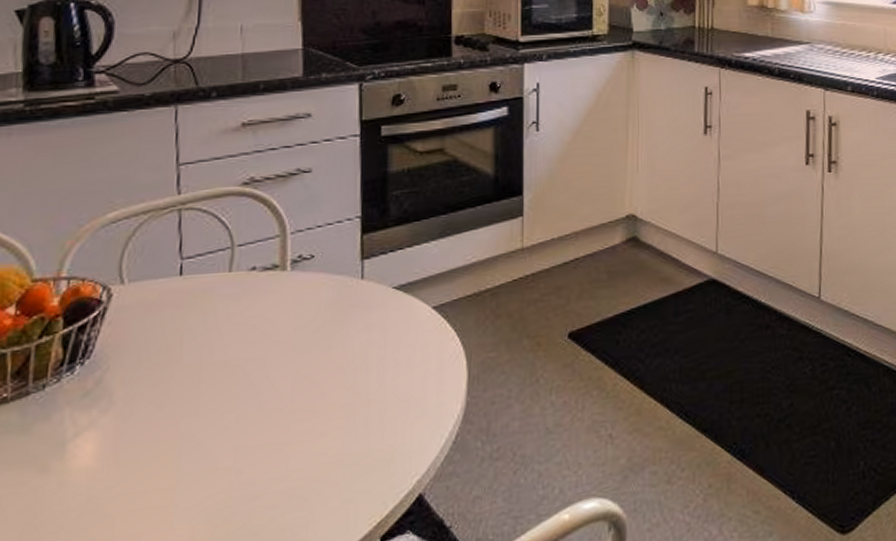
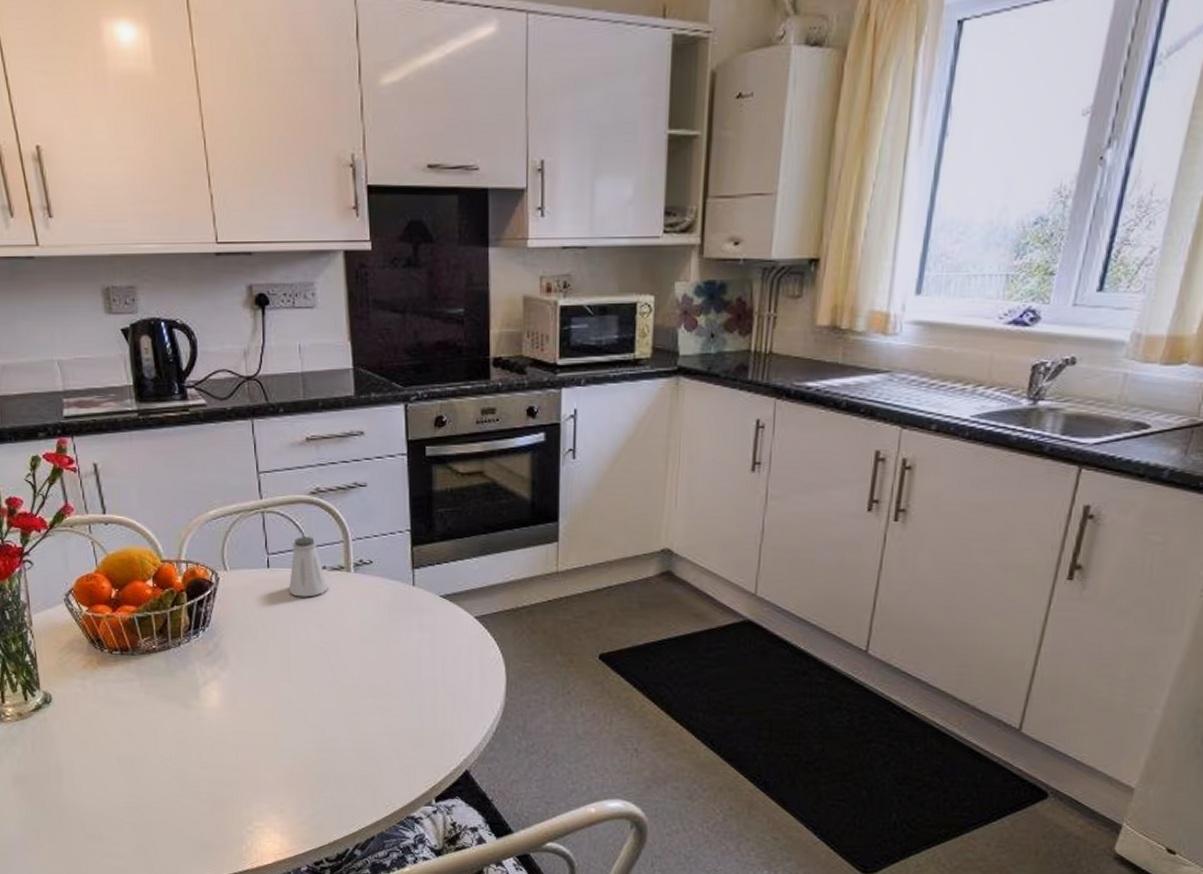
saltshaker: none [206,234,257,307] -> present [289,537,328,597]

